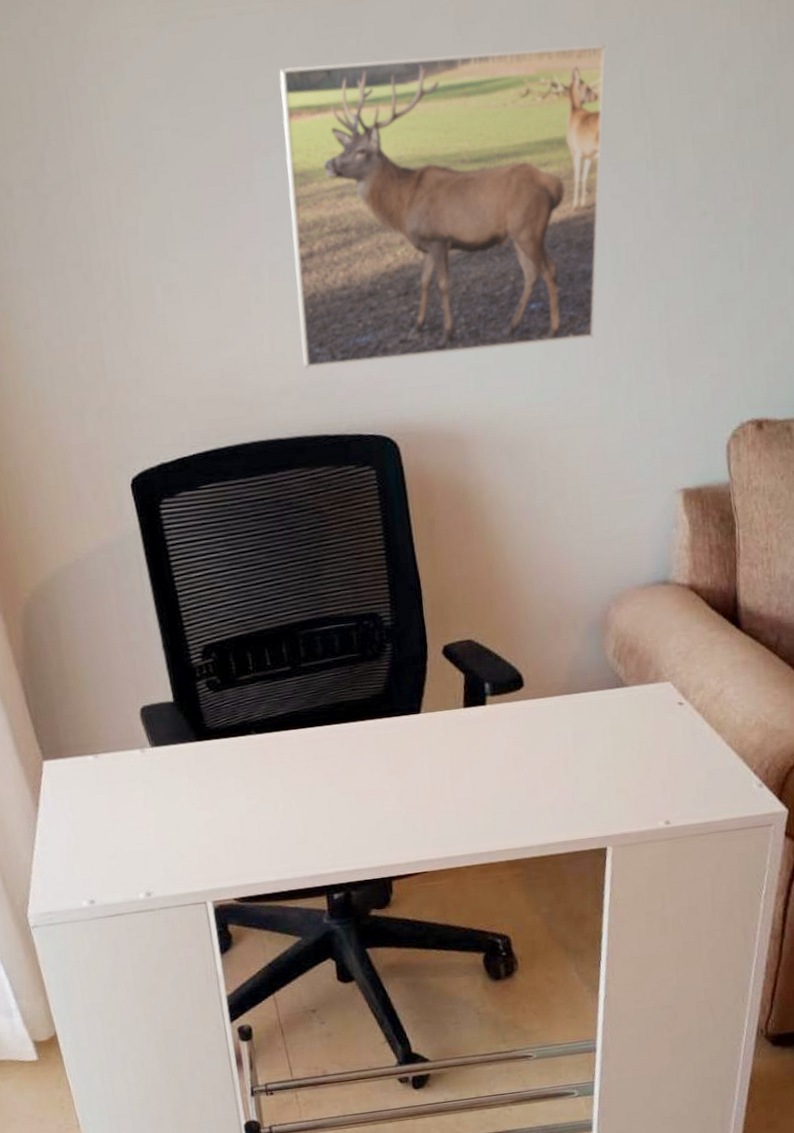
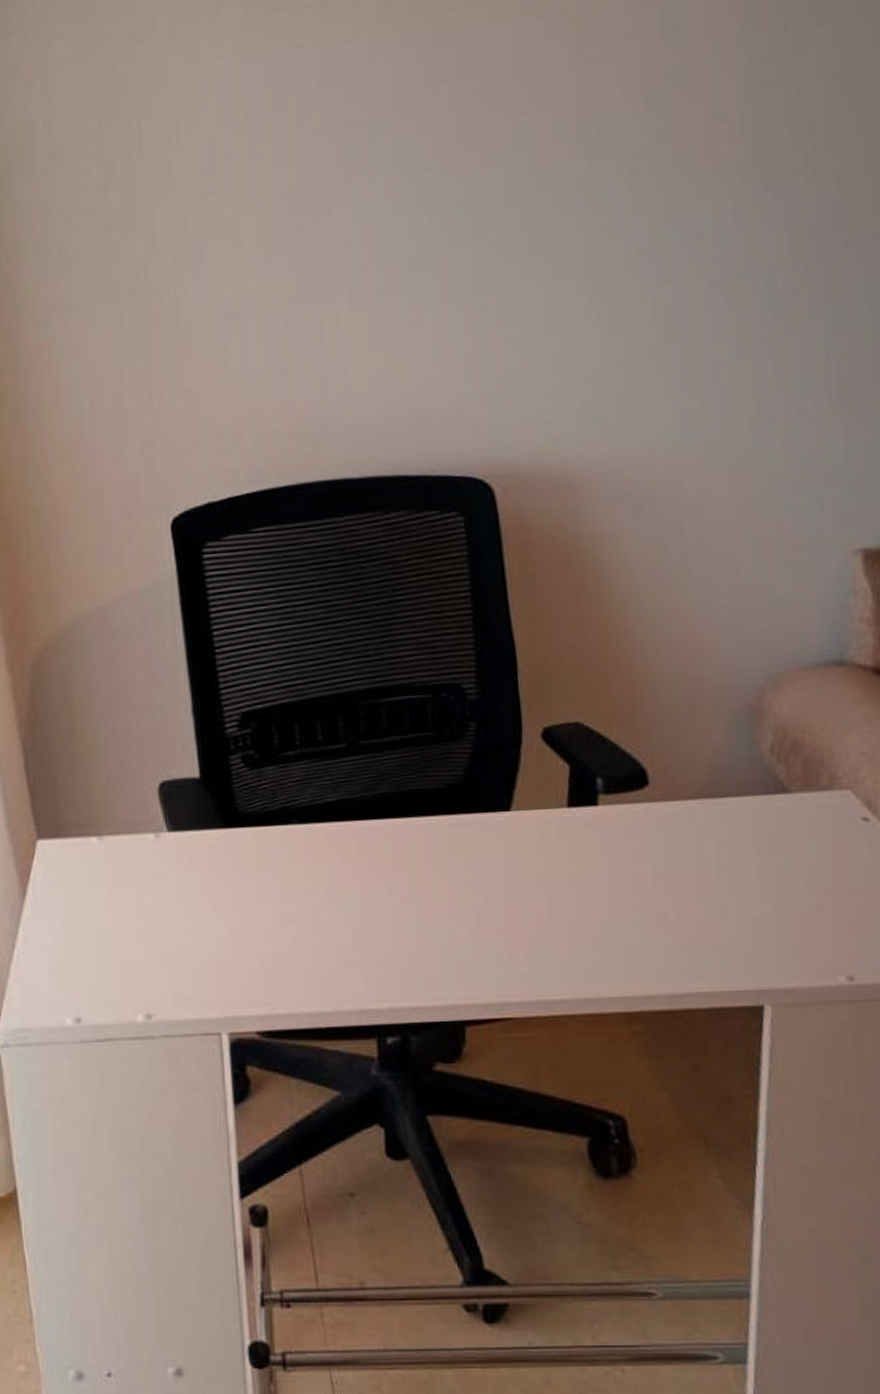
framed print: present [278,44,606,369] -> none [371,59,755,403]

